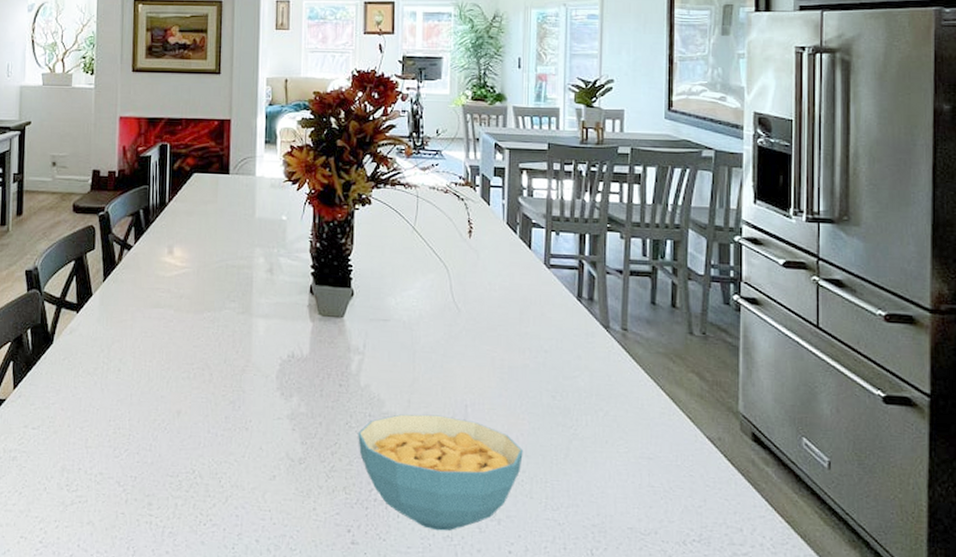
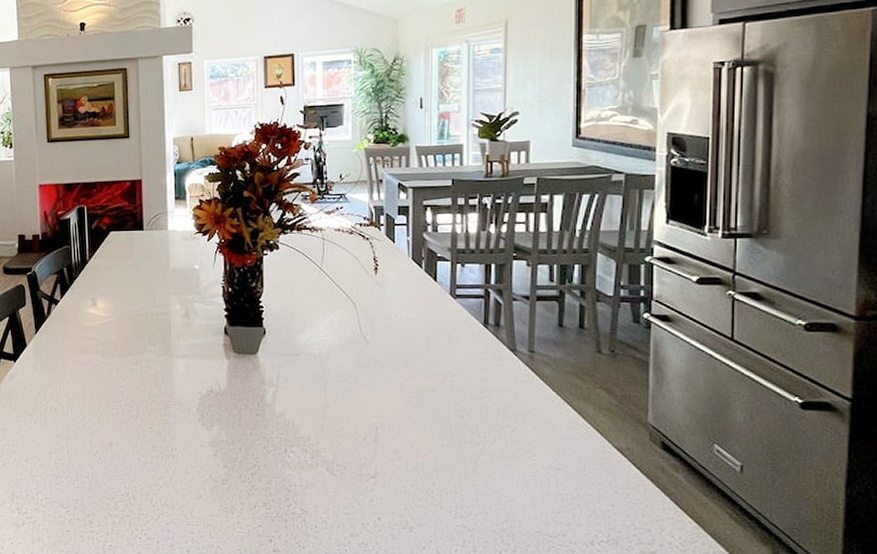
cereal bowl: present [358,414,523,531] -> none [275,437,432,539]

